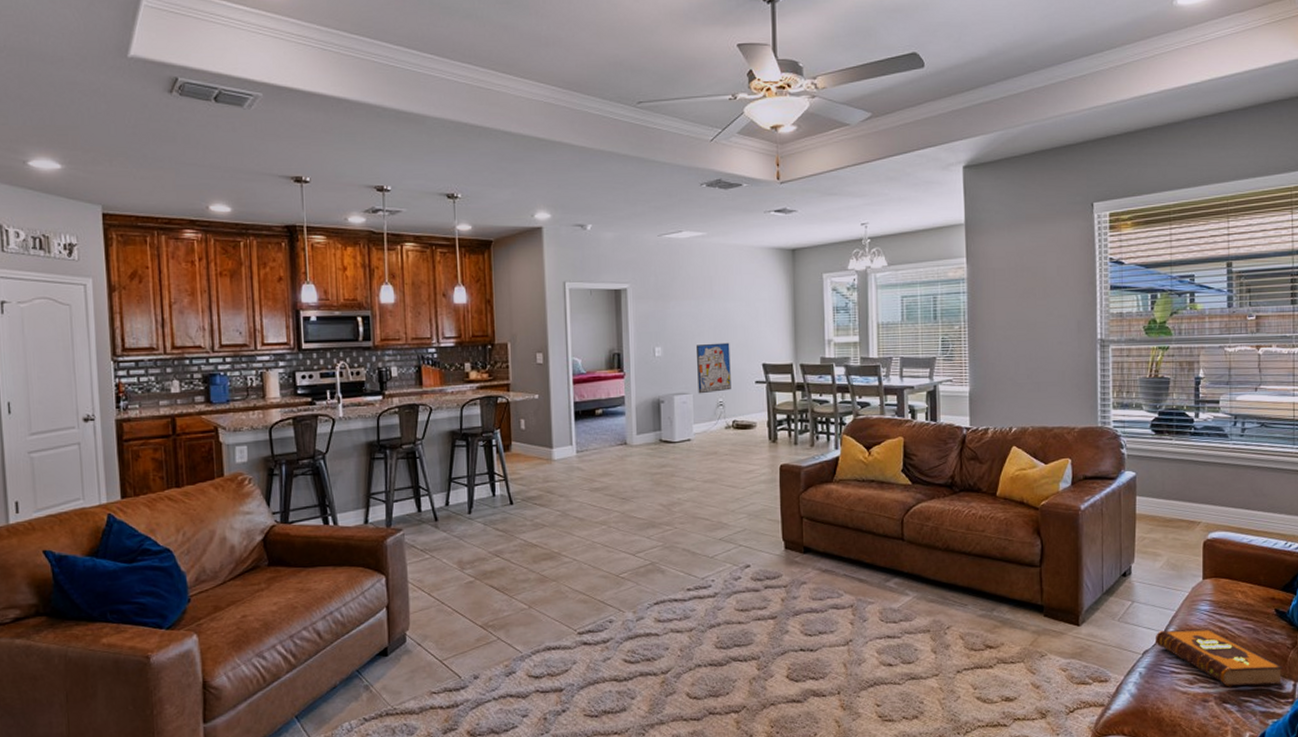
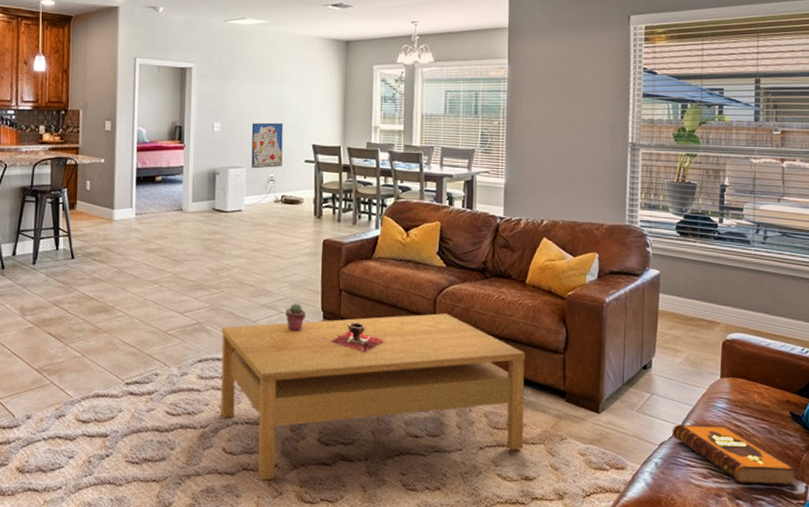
coffee table: none [677,534,1003,724] -> present [221,313,526,481]
potted succulent: none [744,534,767,565] -> present [286,303,307,332]
decorative bowl: none [794,550,851,582] -> present [330,322,384,353]

